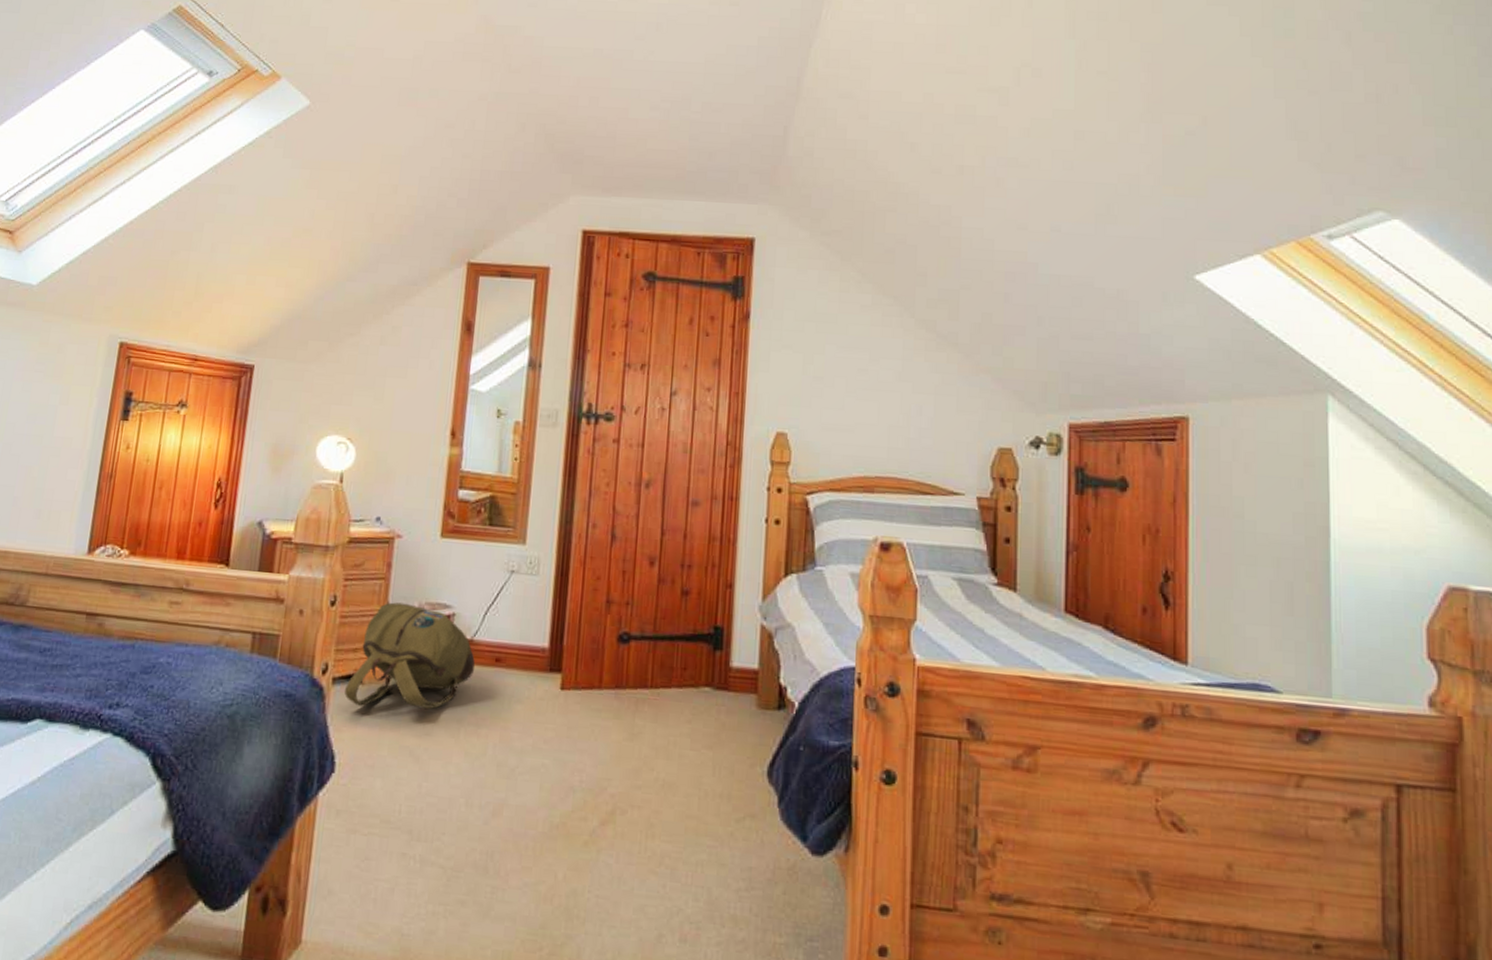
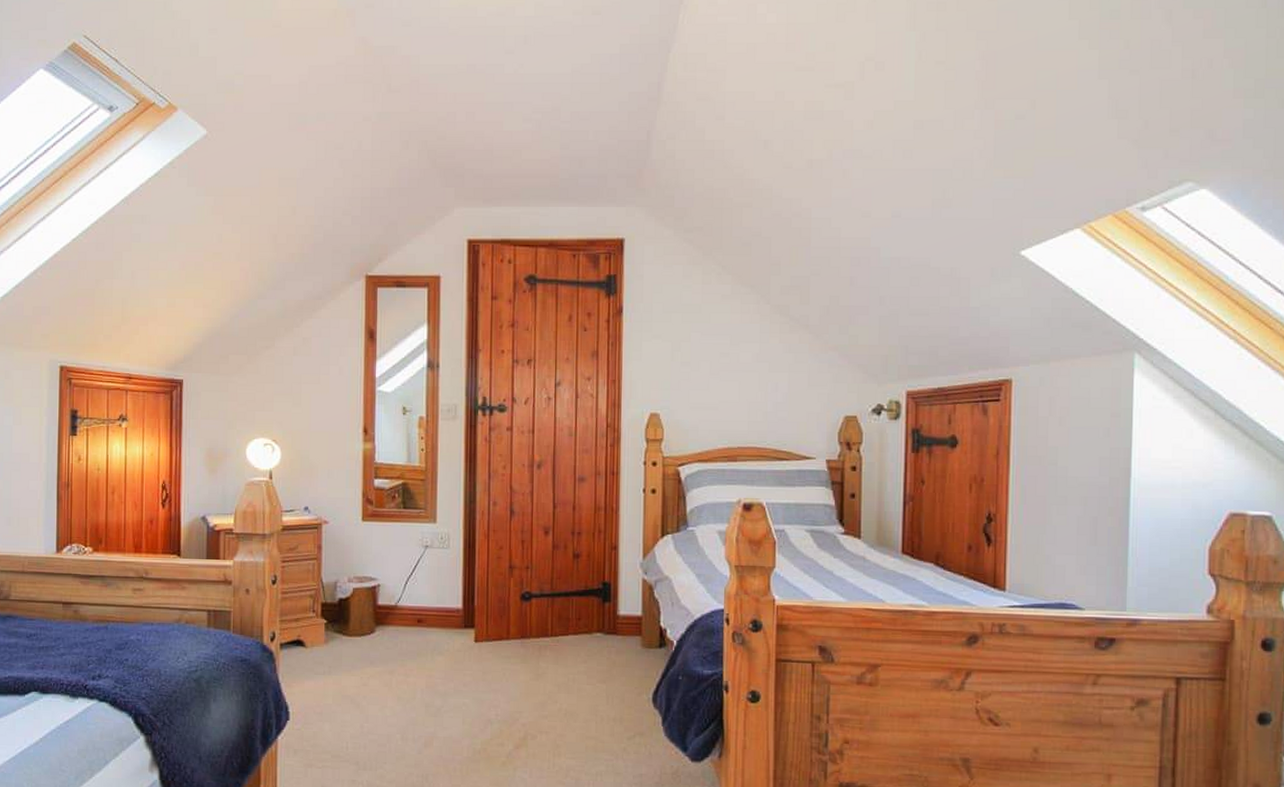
backpack: present [344,602,475,709] -> none [292,578,400,665]

